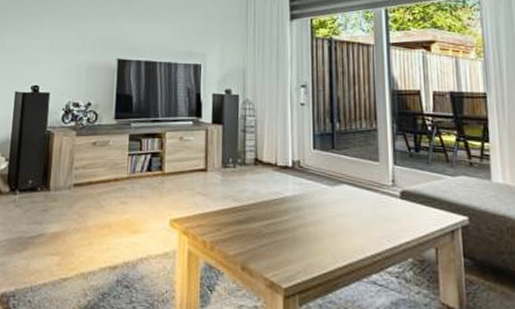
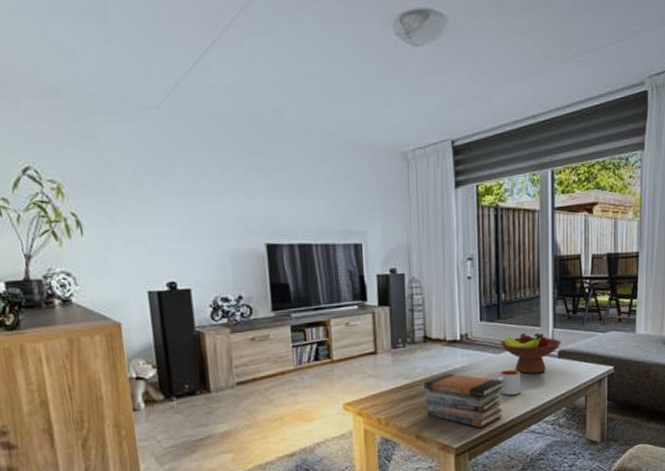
book stack: none [253,201,341,269] -> present [424,373,505,428]
mug: none [332,205,359,235] -> present [498,369,521,395]
fruit bowl: none [334,166,405,213] -> present [500,332,562,374]

